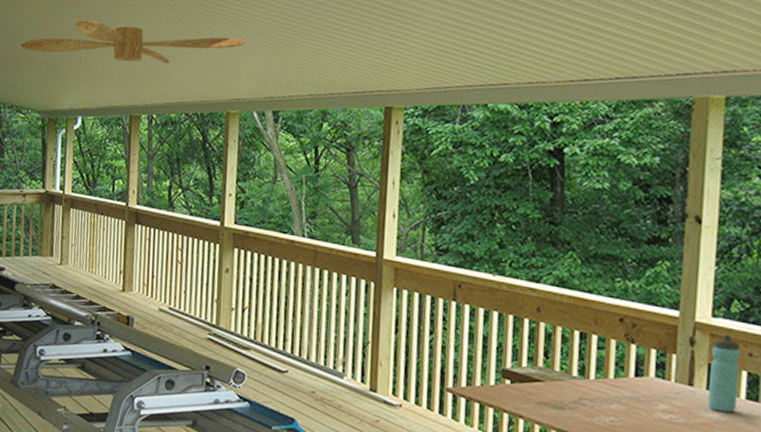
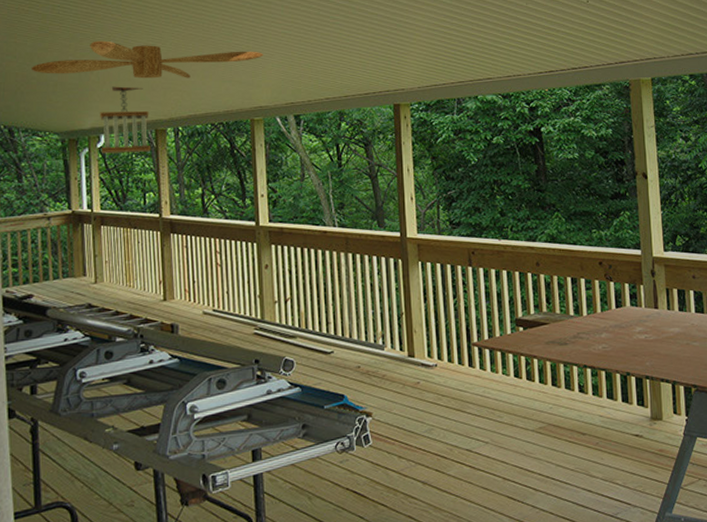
wind chime: none [78,67,126,138] -> present [100,86,151,154]
water bottle: present [708,334,741,413] -> none [667,263,690,326]

